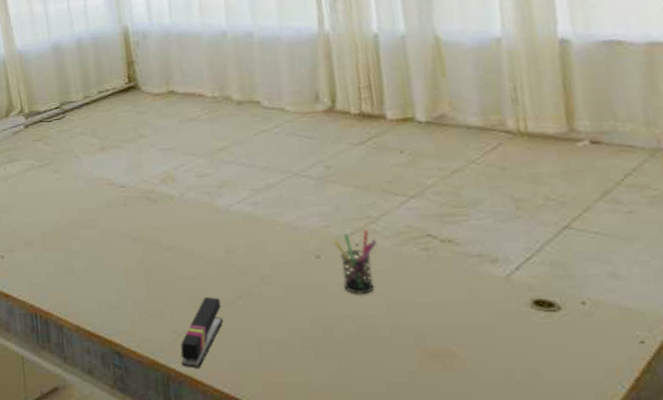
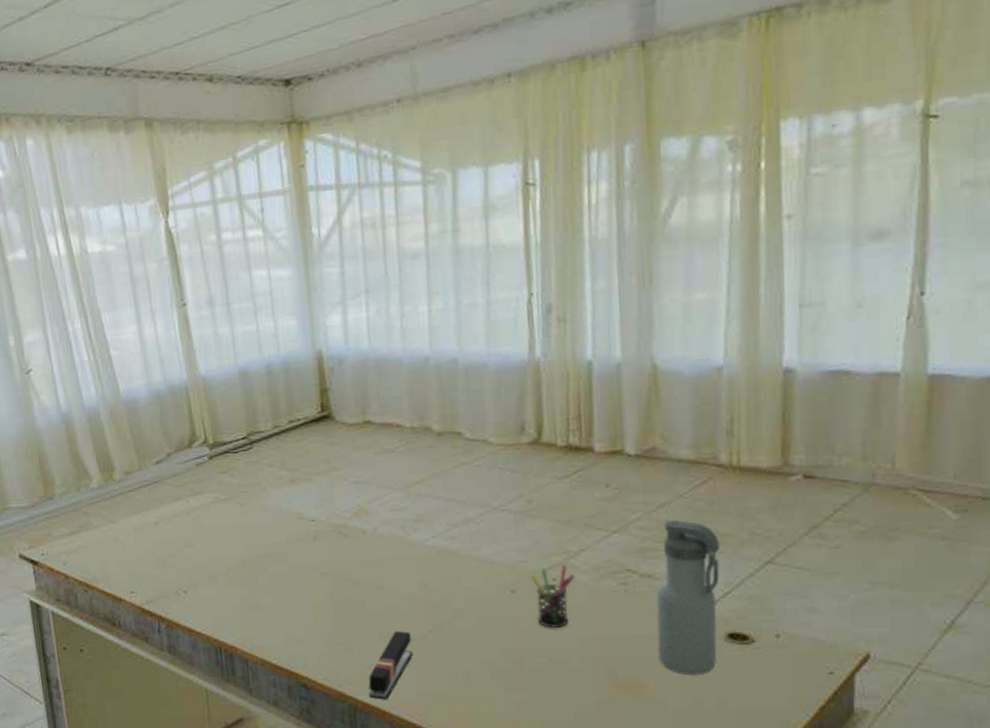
water bottle: none [458,185,525,343] -> present [656,520,720,674]

